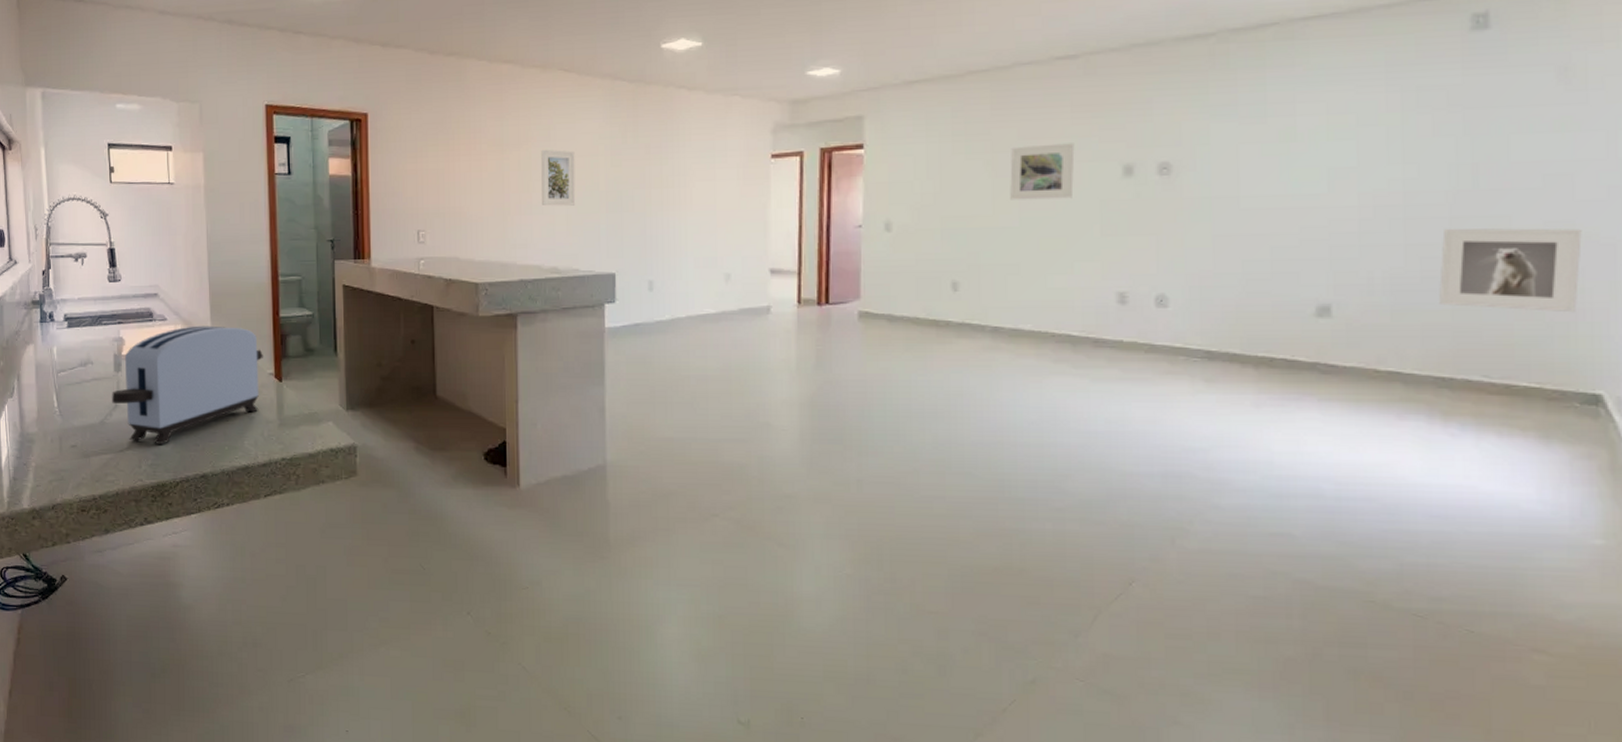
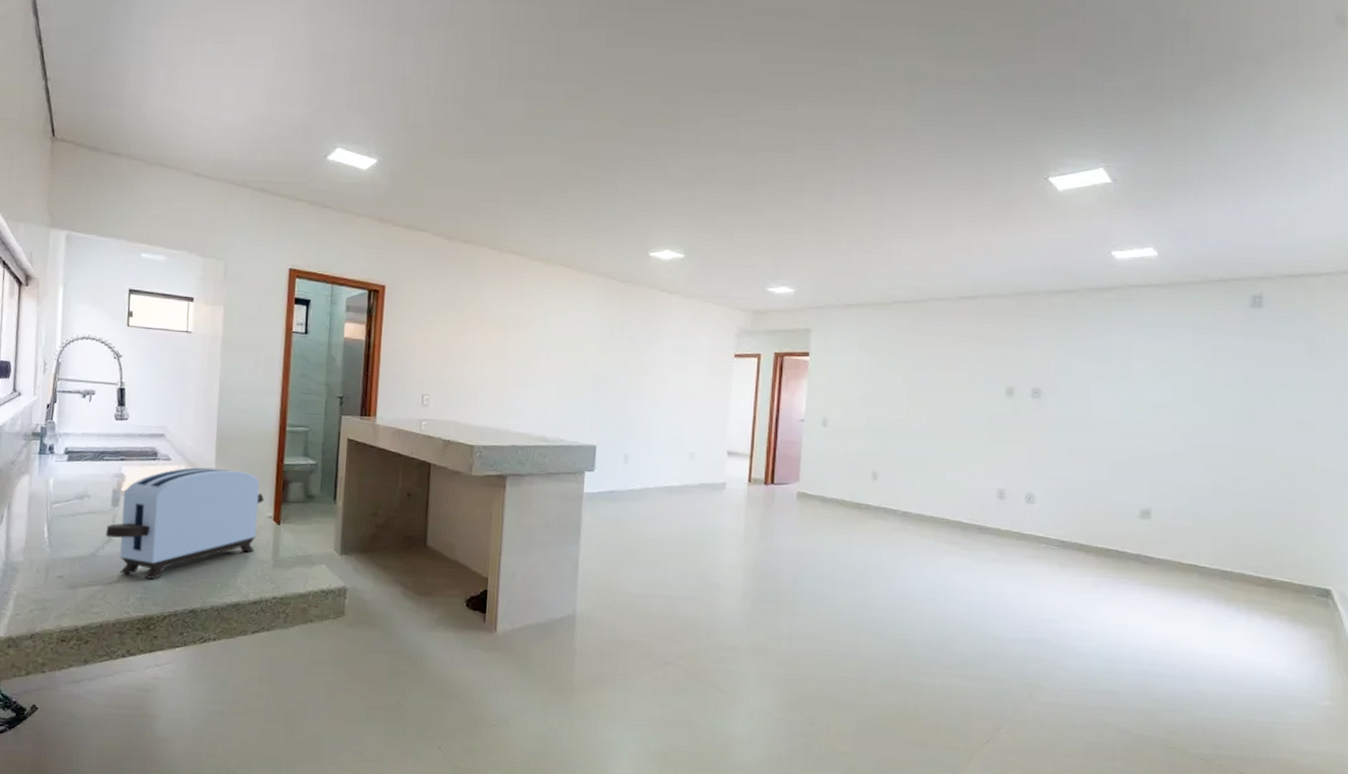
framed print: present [541,149,576,206] -> none [537,332,569,384]
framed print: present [1010,143,1075,200] -> none [921,365,971,411]
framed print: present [1439,228,1582,313] -> none [1225,455,1320,526]

